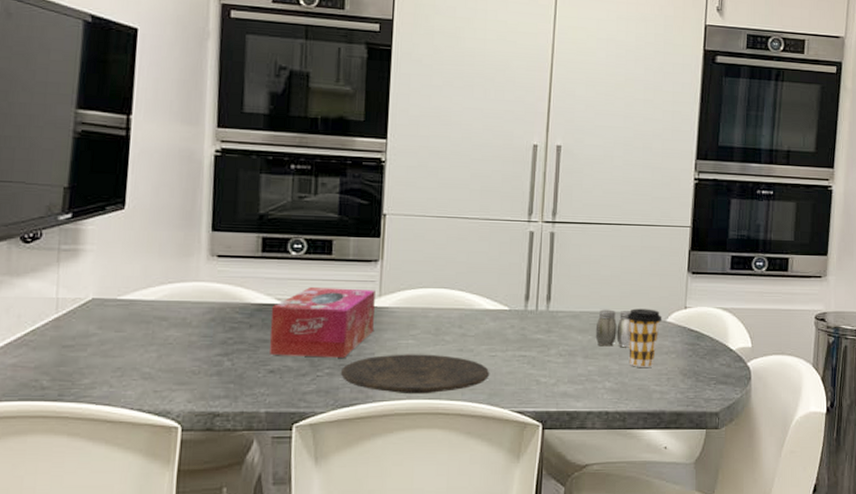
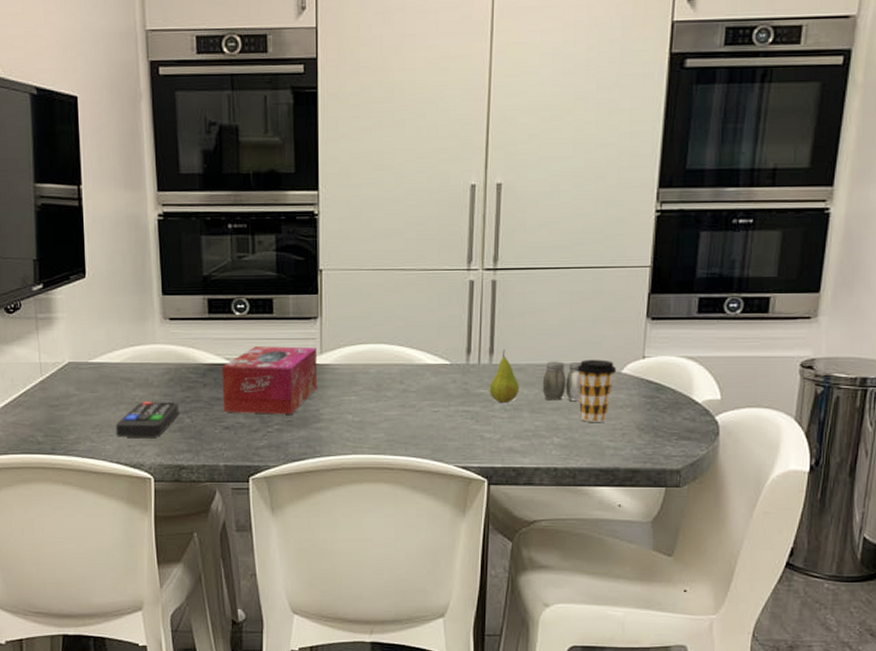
remote control: none [141,342,220,382] -> present [115,401,179,437]
plate: present [340,354,490,395] -> none [288,410,433,450]
fruit: none [545,297,574,349] -> present [489,349,519,404]

